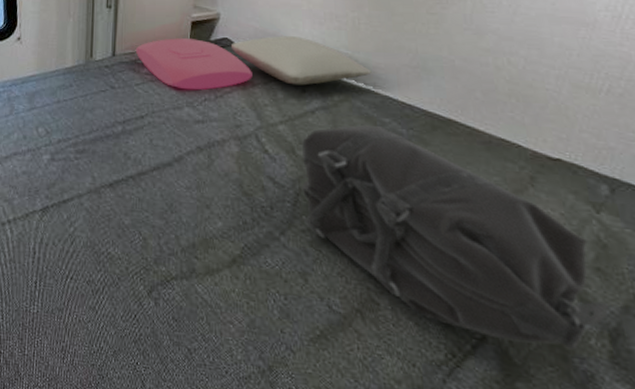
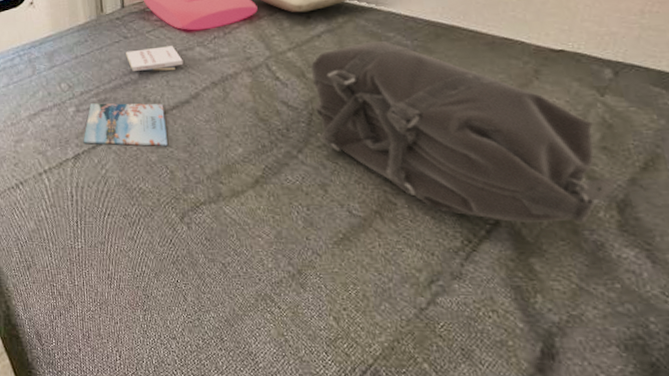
magazine: none [54,153,144,210] -> present [83,103,168,146]
books: none [111,102,170,128] -> present [126,46,184,71]

